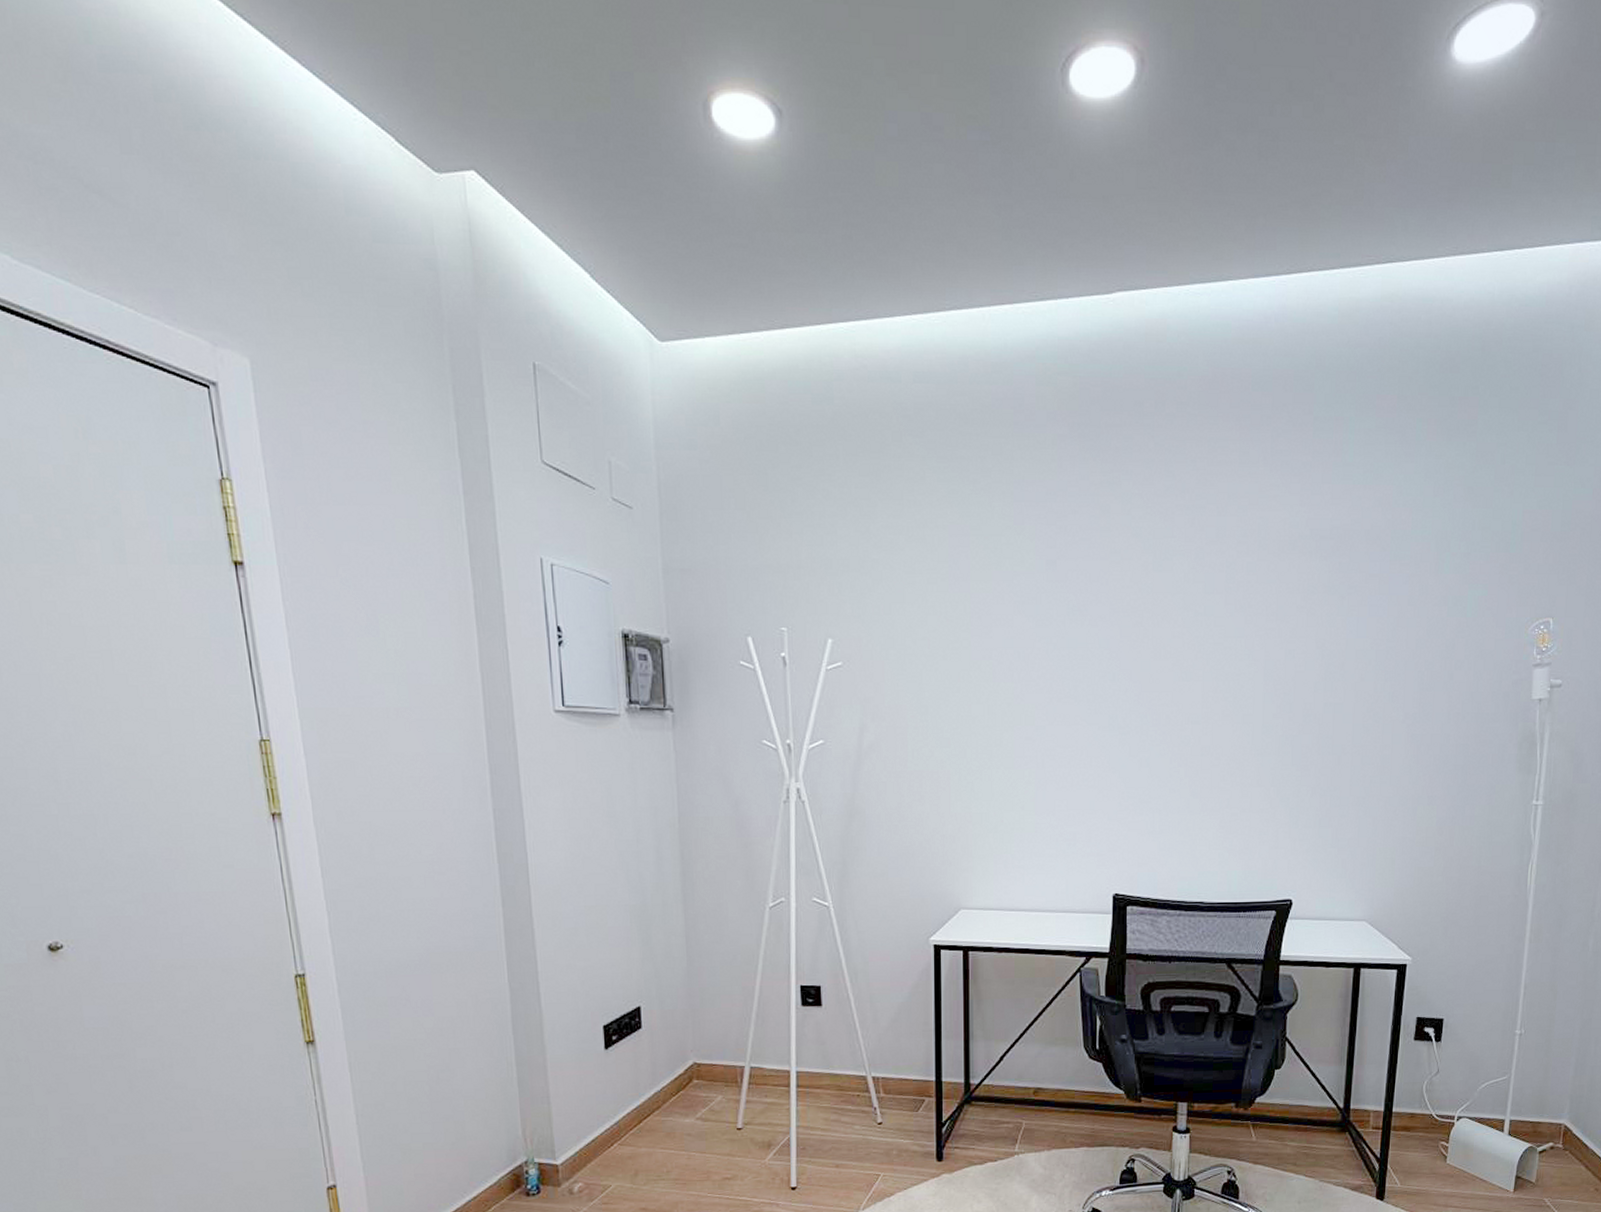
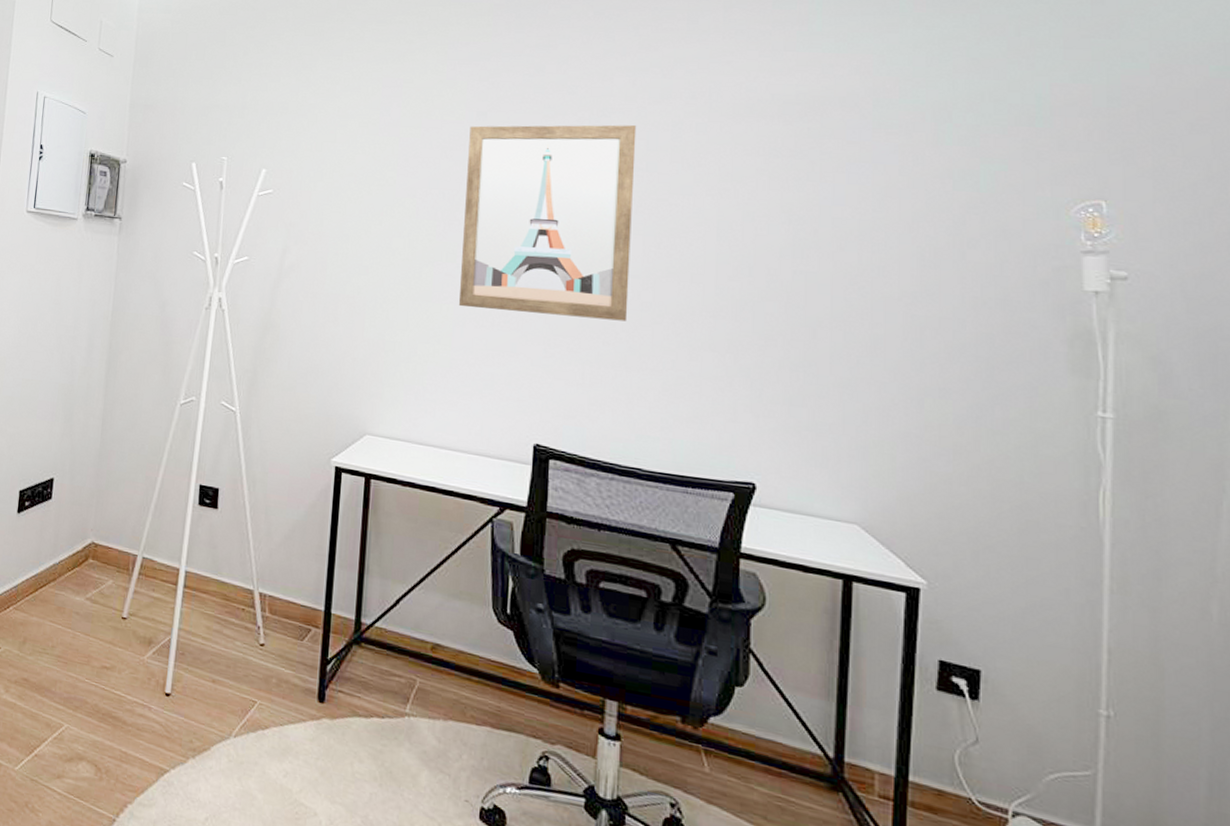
wall art: none [1040,568,1196,770] -> present [459,124,637,321]

